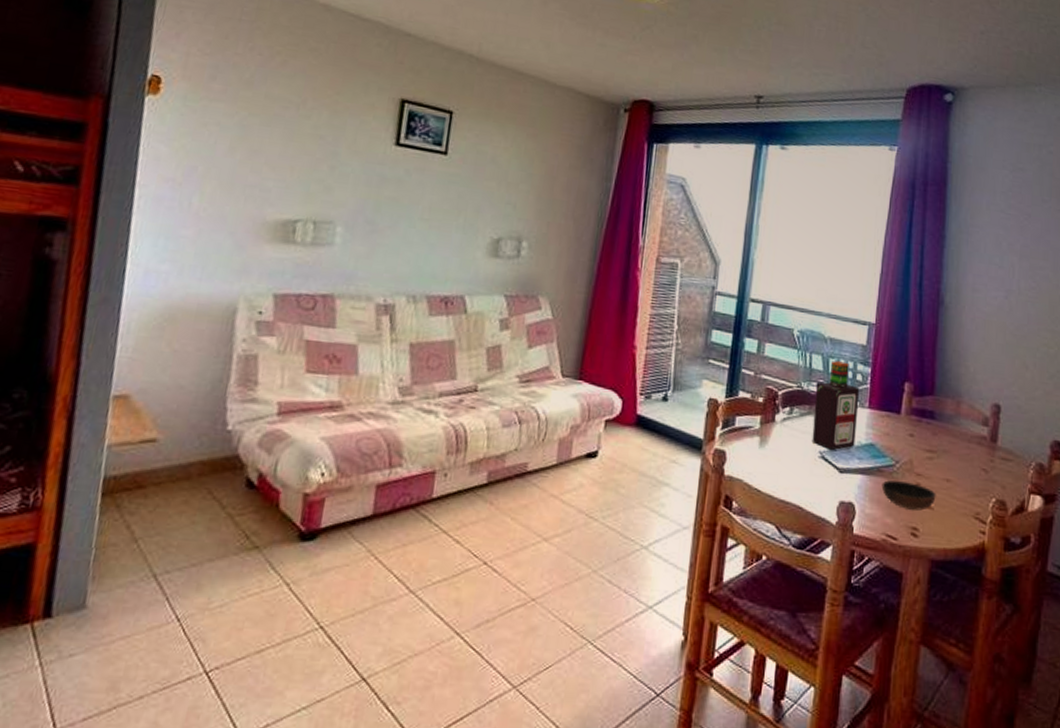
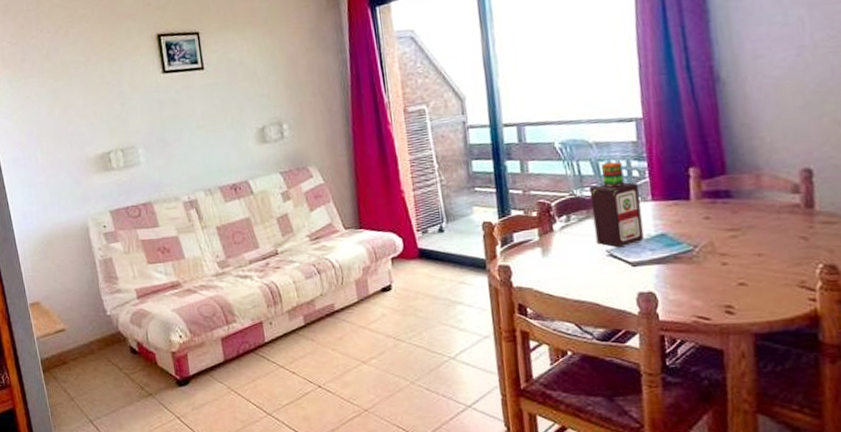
bowl: present [881,480,936,511] -> none [682,263,749,290]

